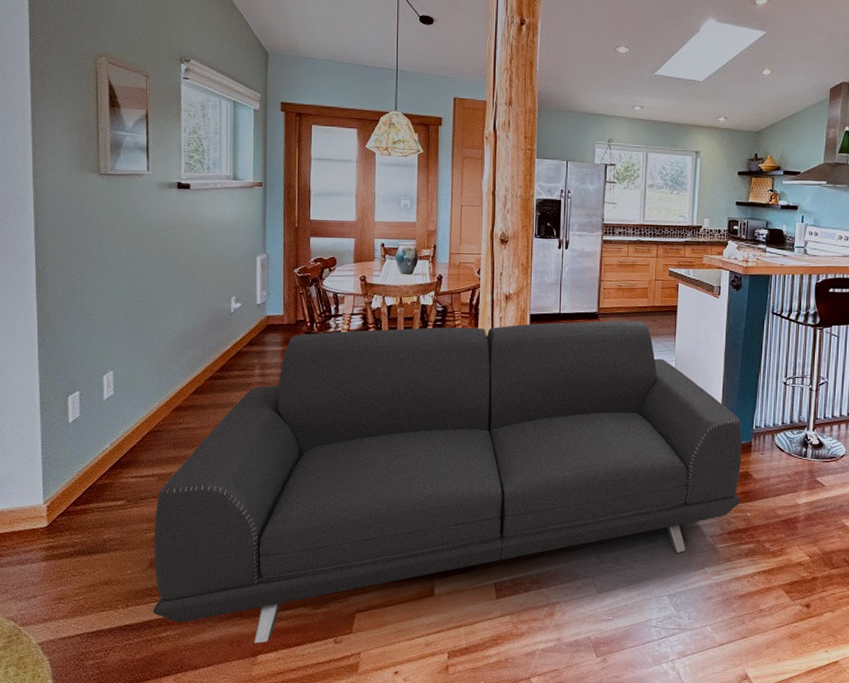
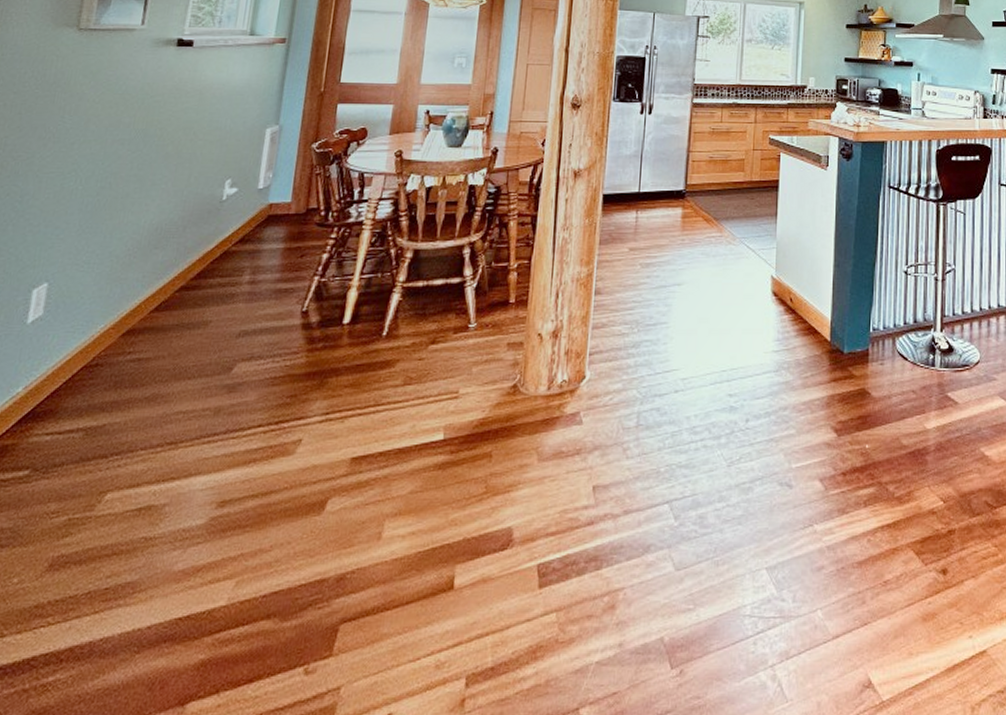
sofa: present [152,320,742,644] -> none [39,199,857,684]

